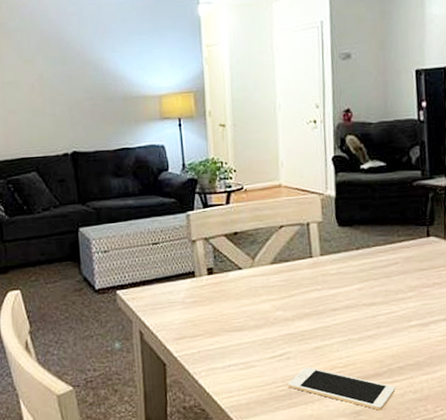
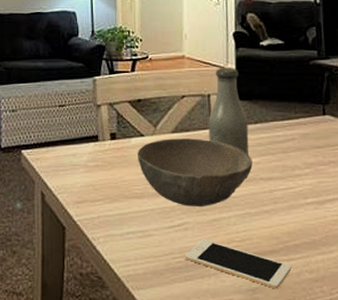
bowl: none [236,268,355,336] -> present [138,138,253,206]
bottle: none [308,194,351,282] -> present [208,68,249,155]

